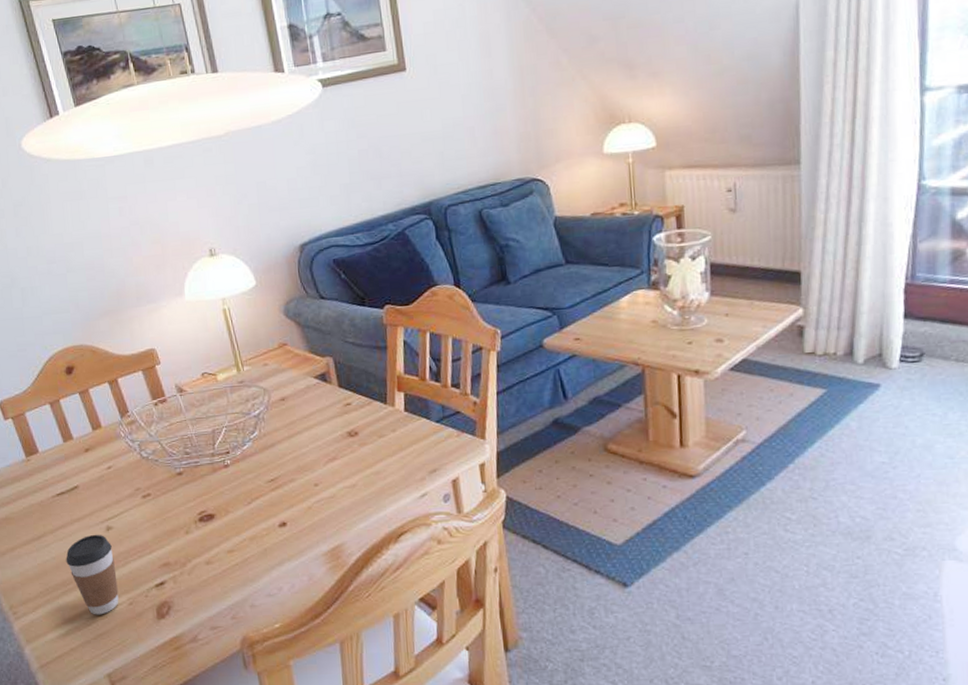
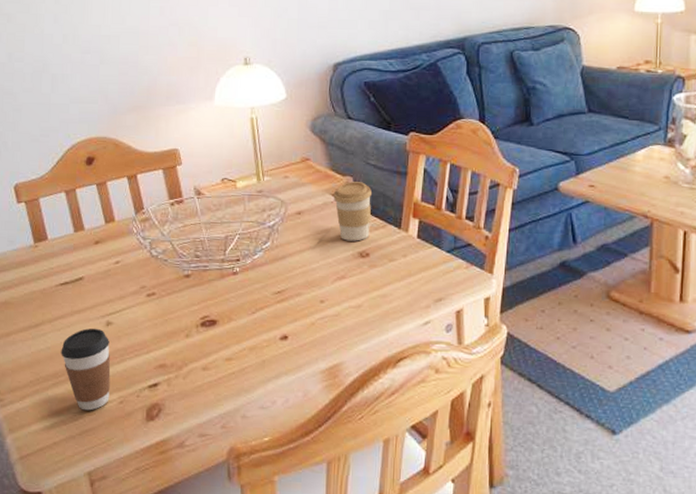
coffee cup: none [314,361,356,422] -> present [333,181,372,241]

